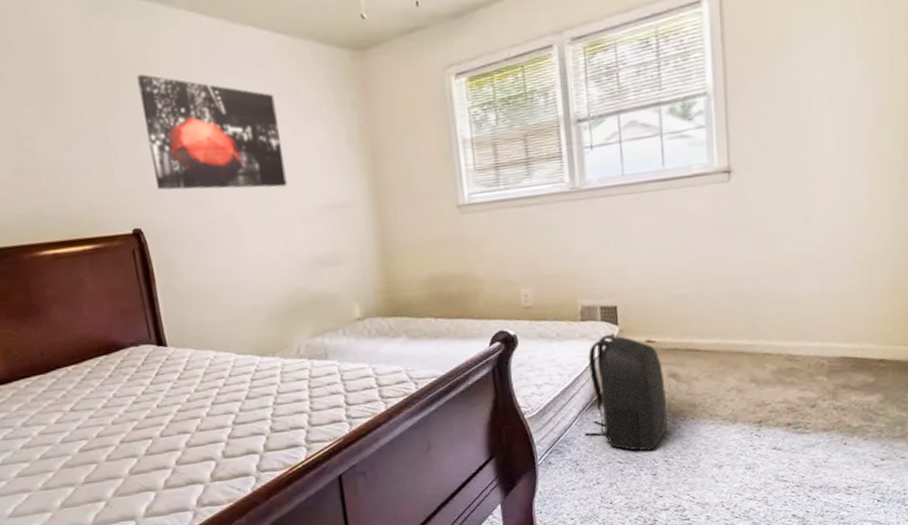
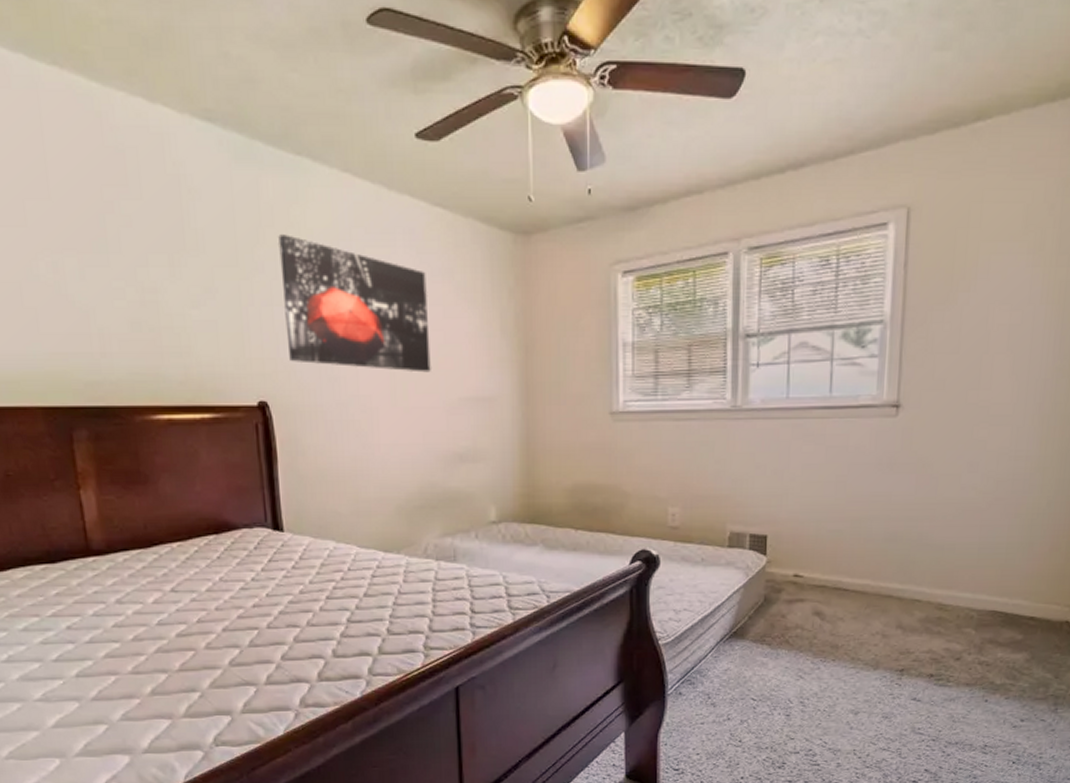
backpack: present [583,333,667,451] -> none [719,563,808,690]

